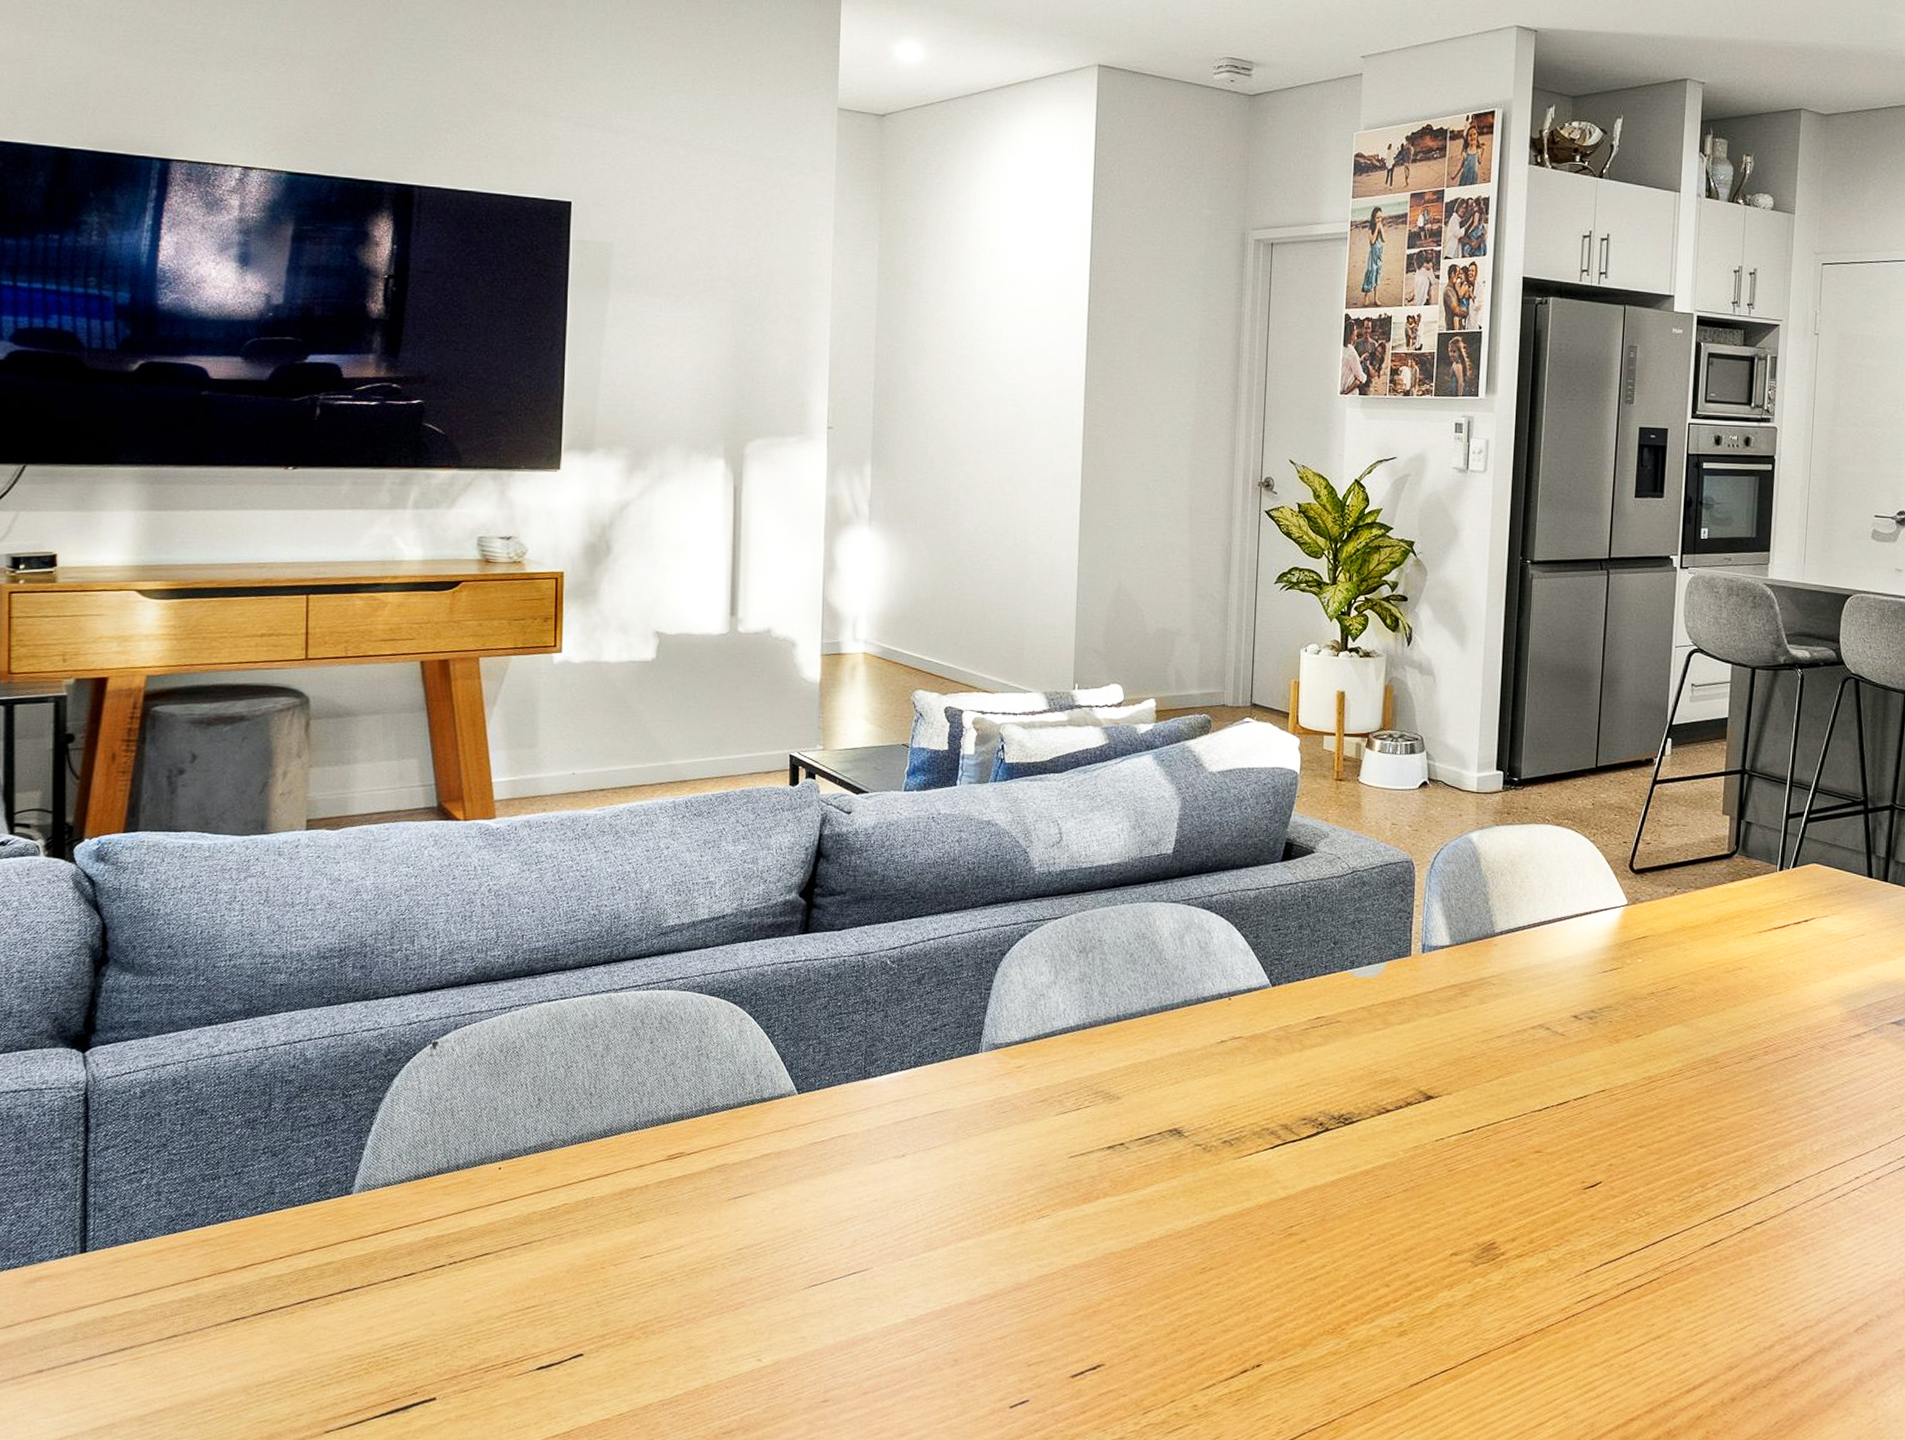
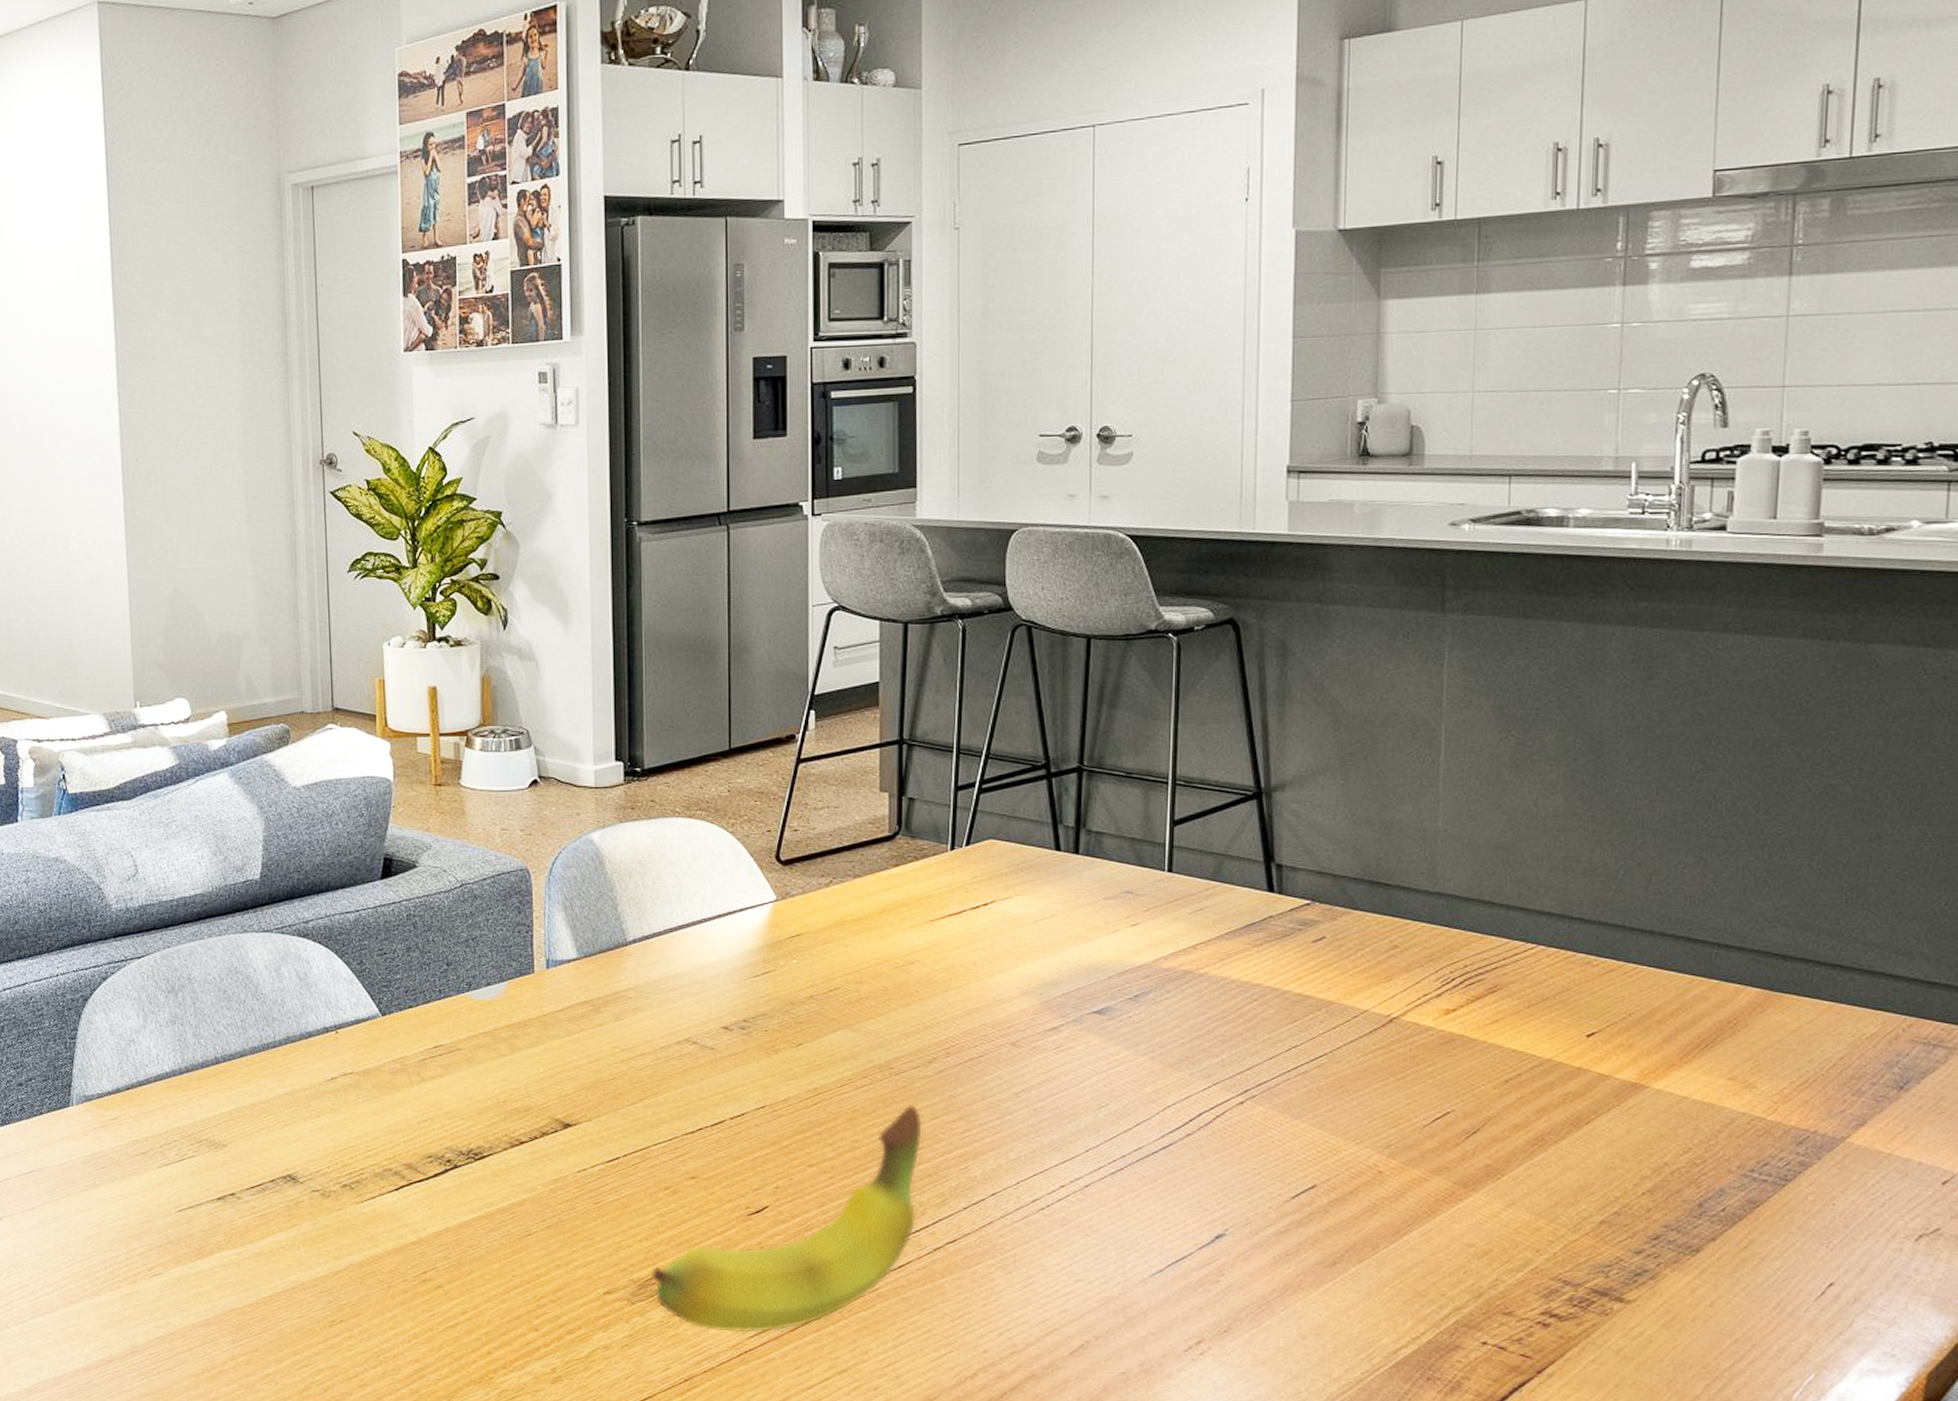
fruit: none [1494,1095,1741,1298] -> present [651,1104,922,1333]

